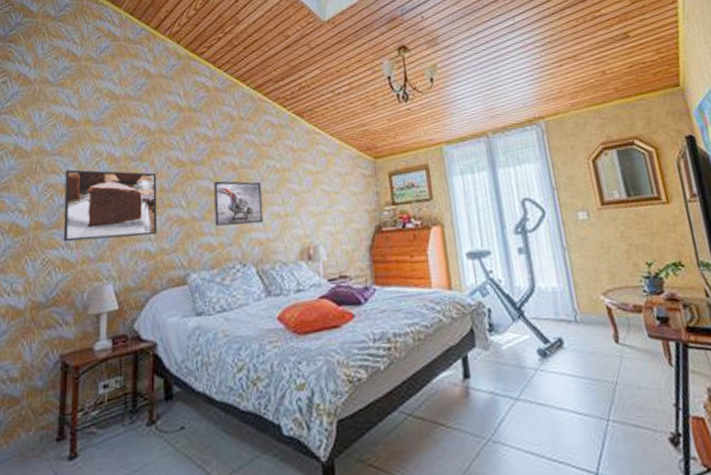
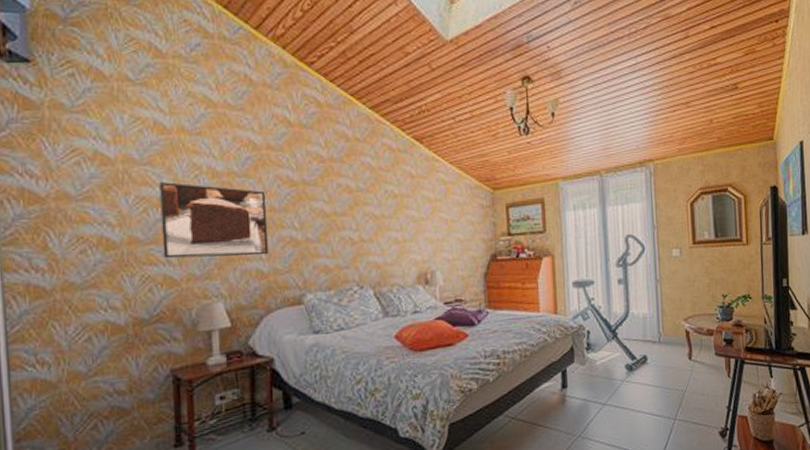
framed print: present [214,180,264,226] -> none [328,203,381,249]

